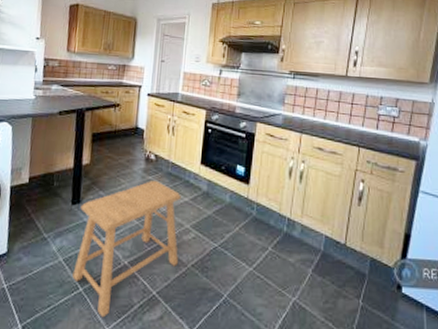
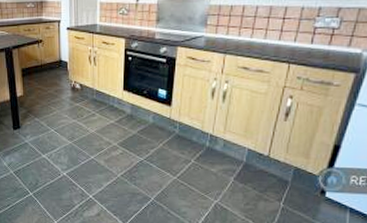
stool: present [72,181,181,318] -> none [21,107,109,214]

